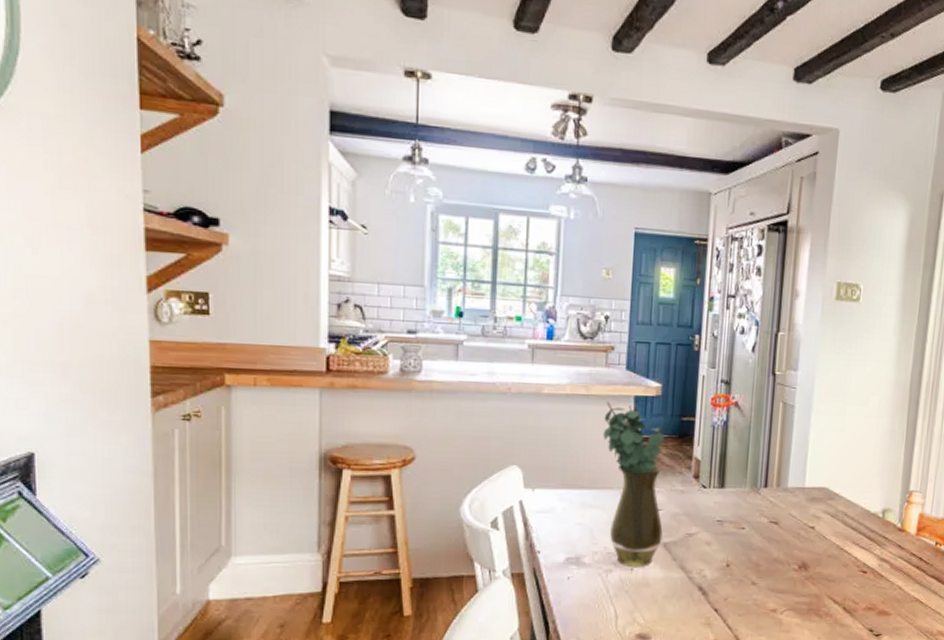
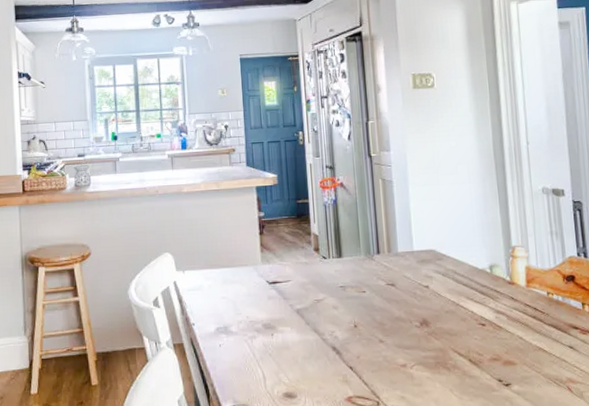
vase: present [603,401,665,566] -> none [233,193,295,332]

